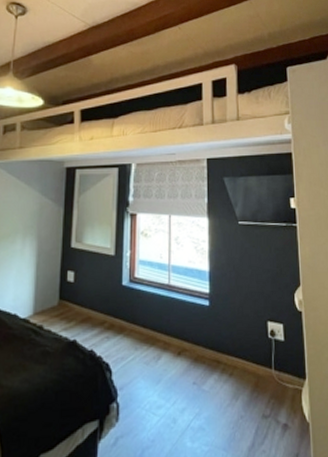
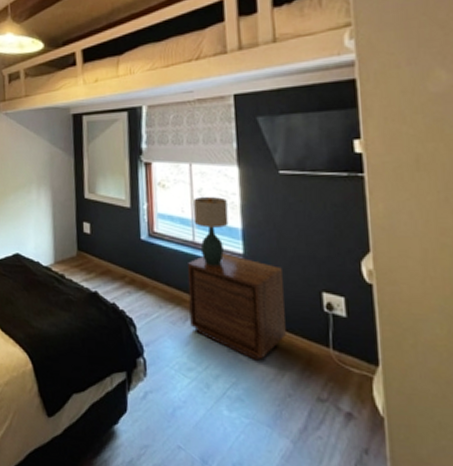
nightstand: none [162,293,240,389] -> present [187,253,286,361]
table lamp: none [170,243,199,306] -> present [193,196,229,266]

